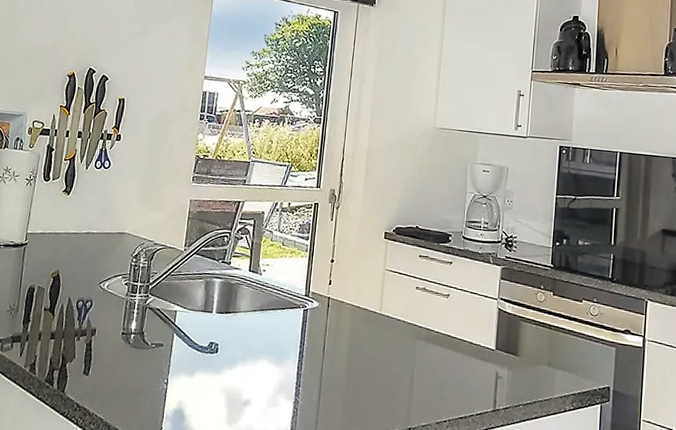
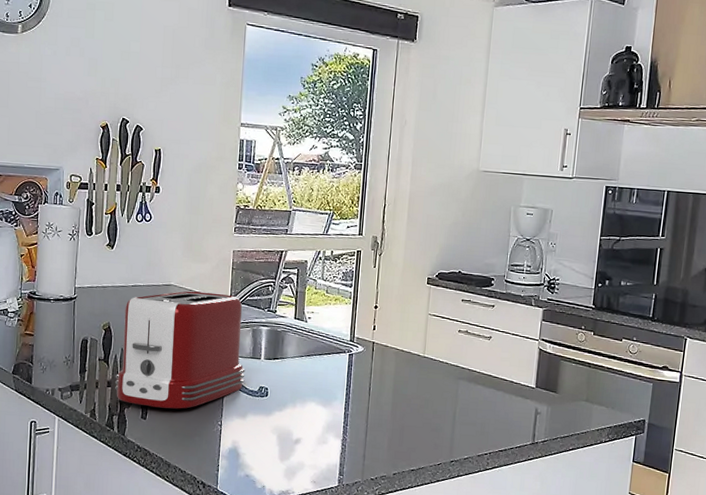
toaster: none [58,239,197,365] -> present [115,291,245,409]

